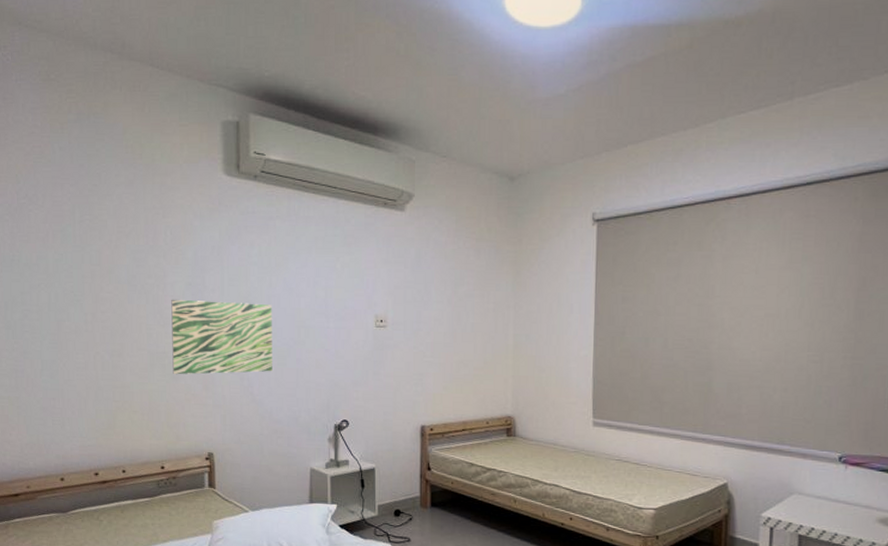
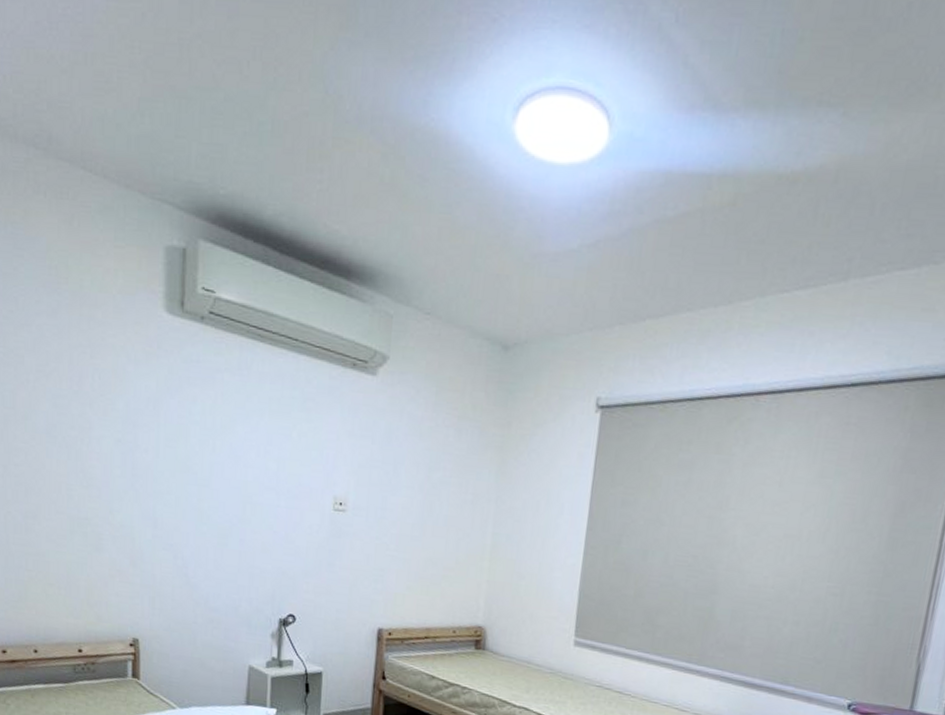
wall art: present [171,299,272,375] -> none [95,456,214,552]

